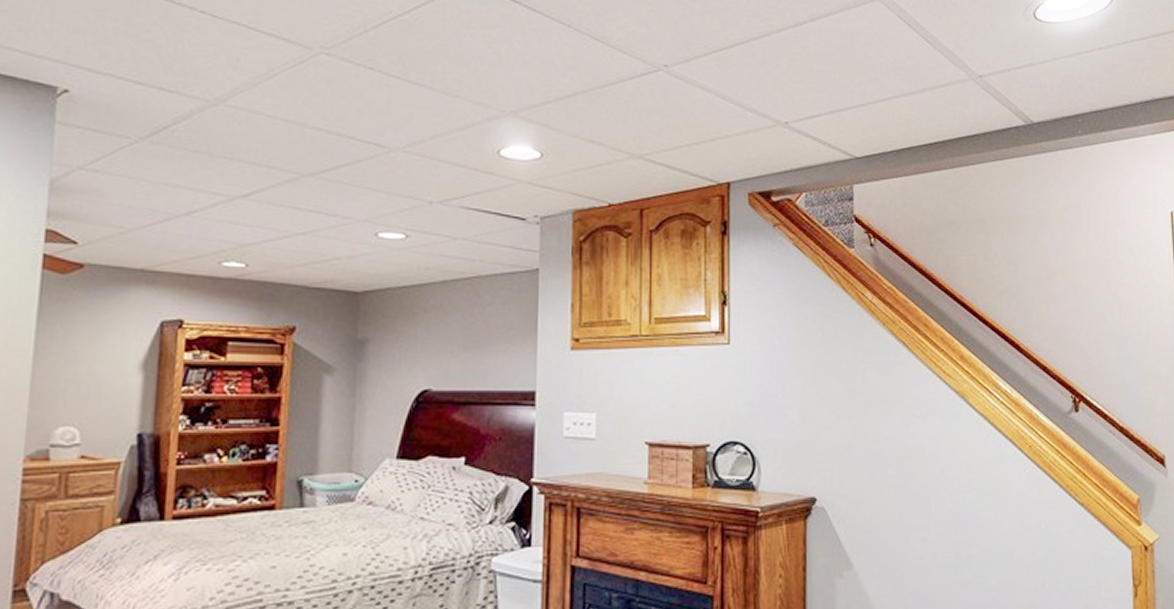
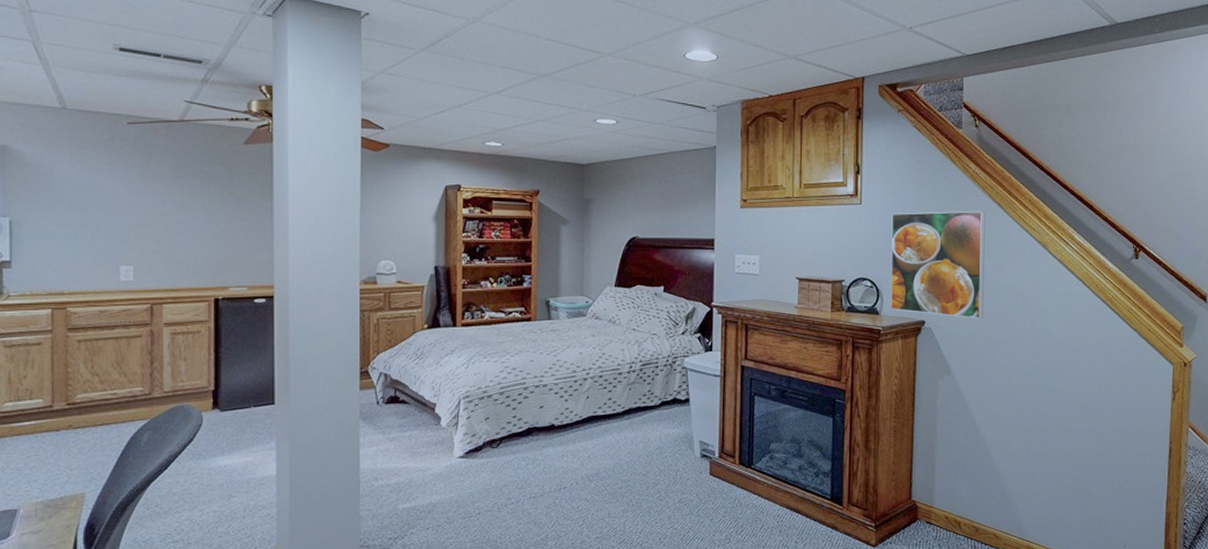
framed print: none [769,352,890,495] -> present [890,210,986,320]

